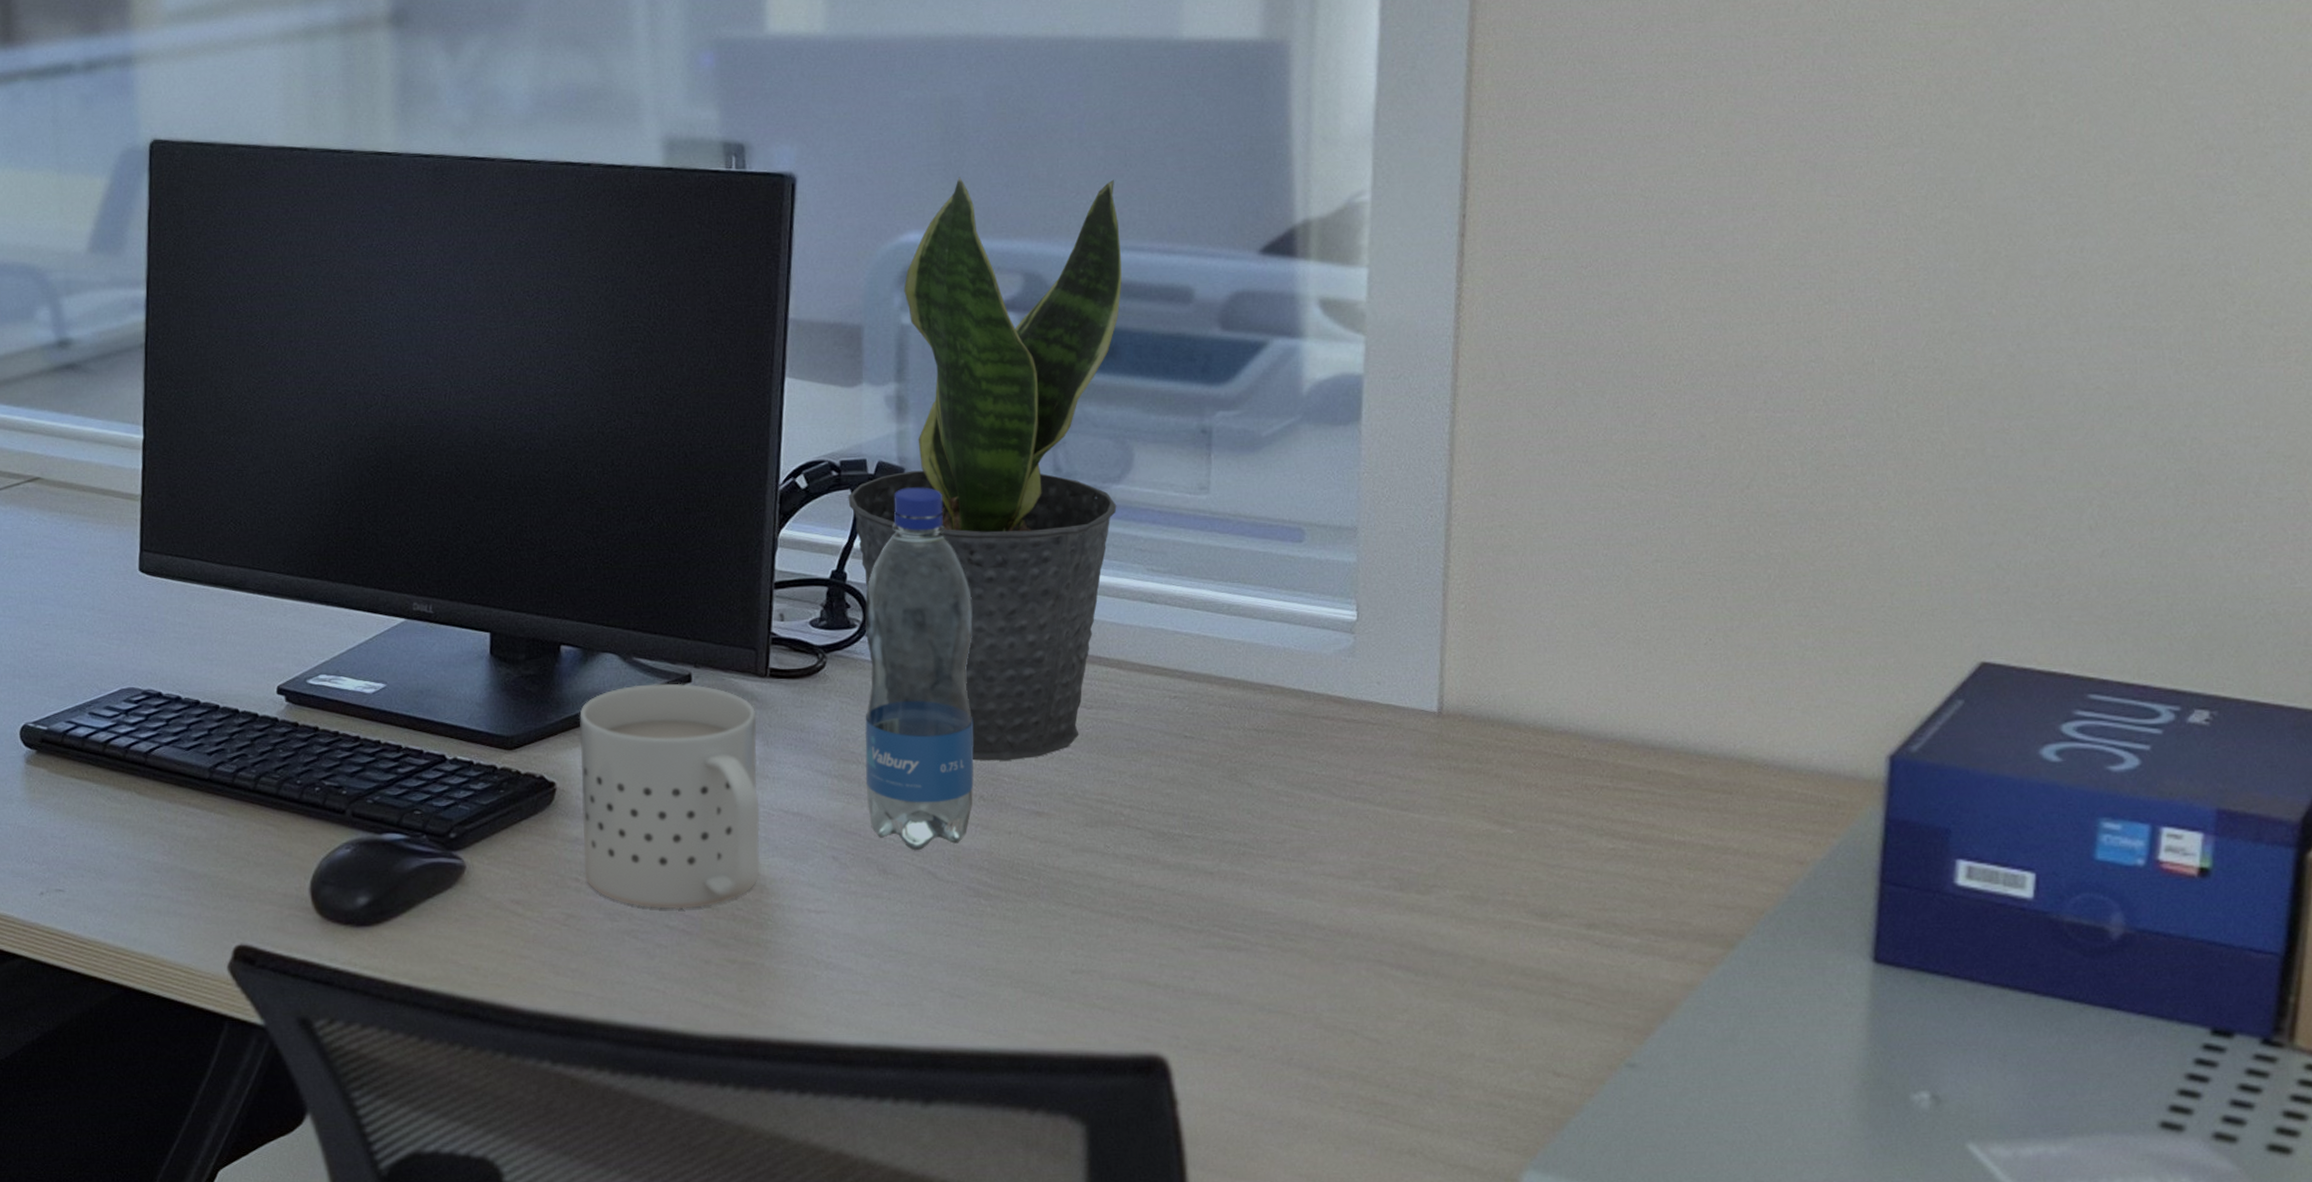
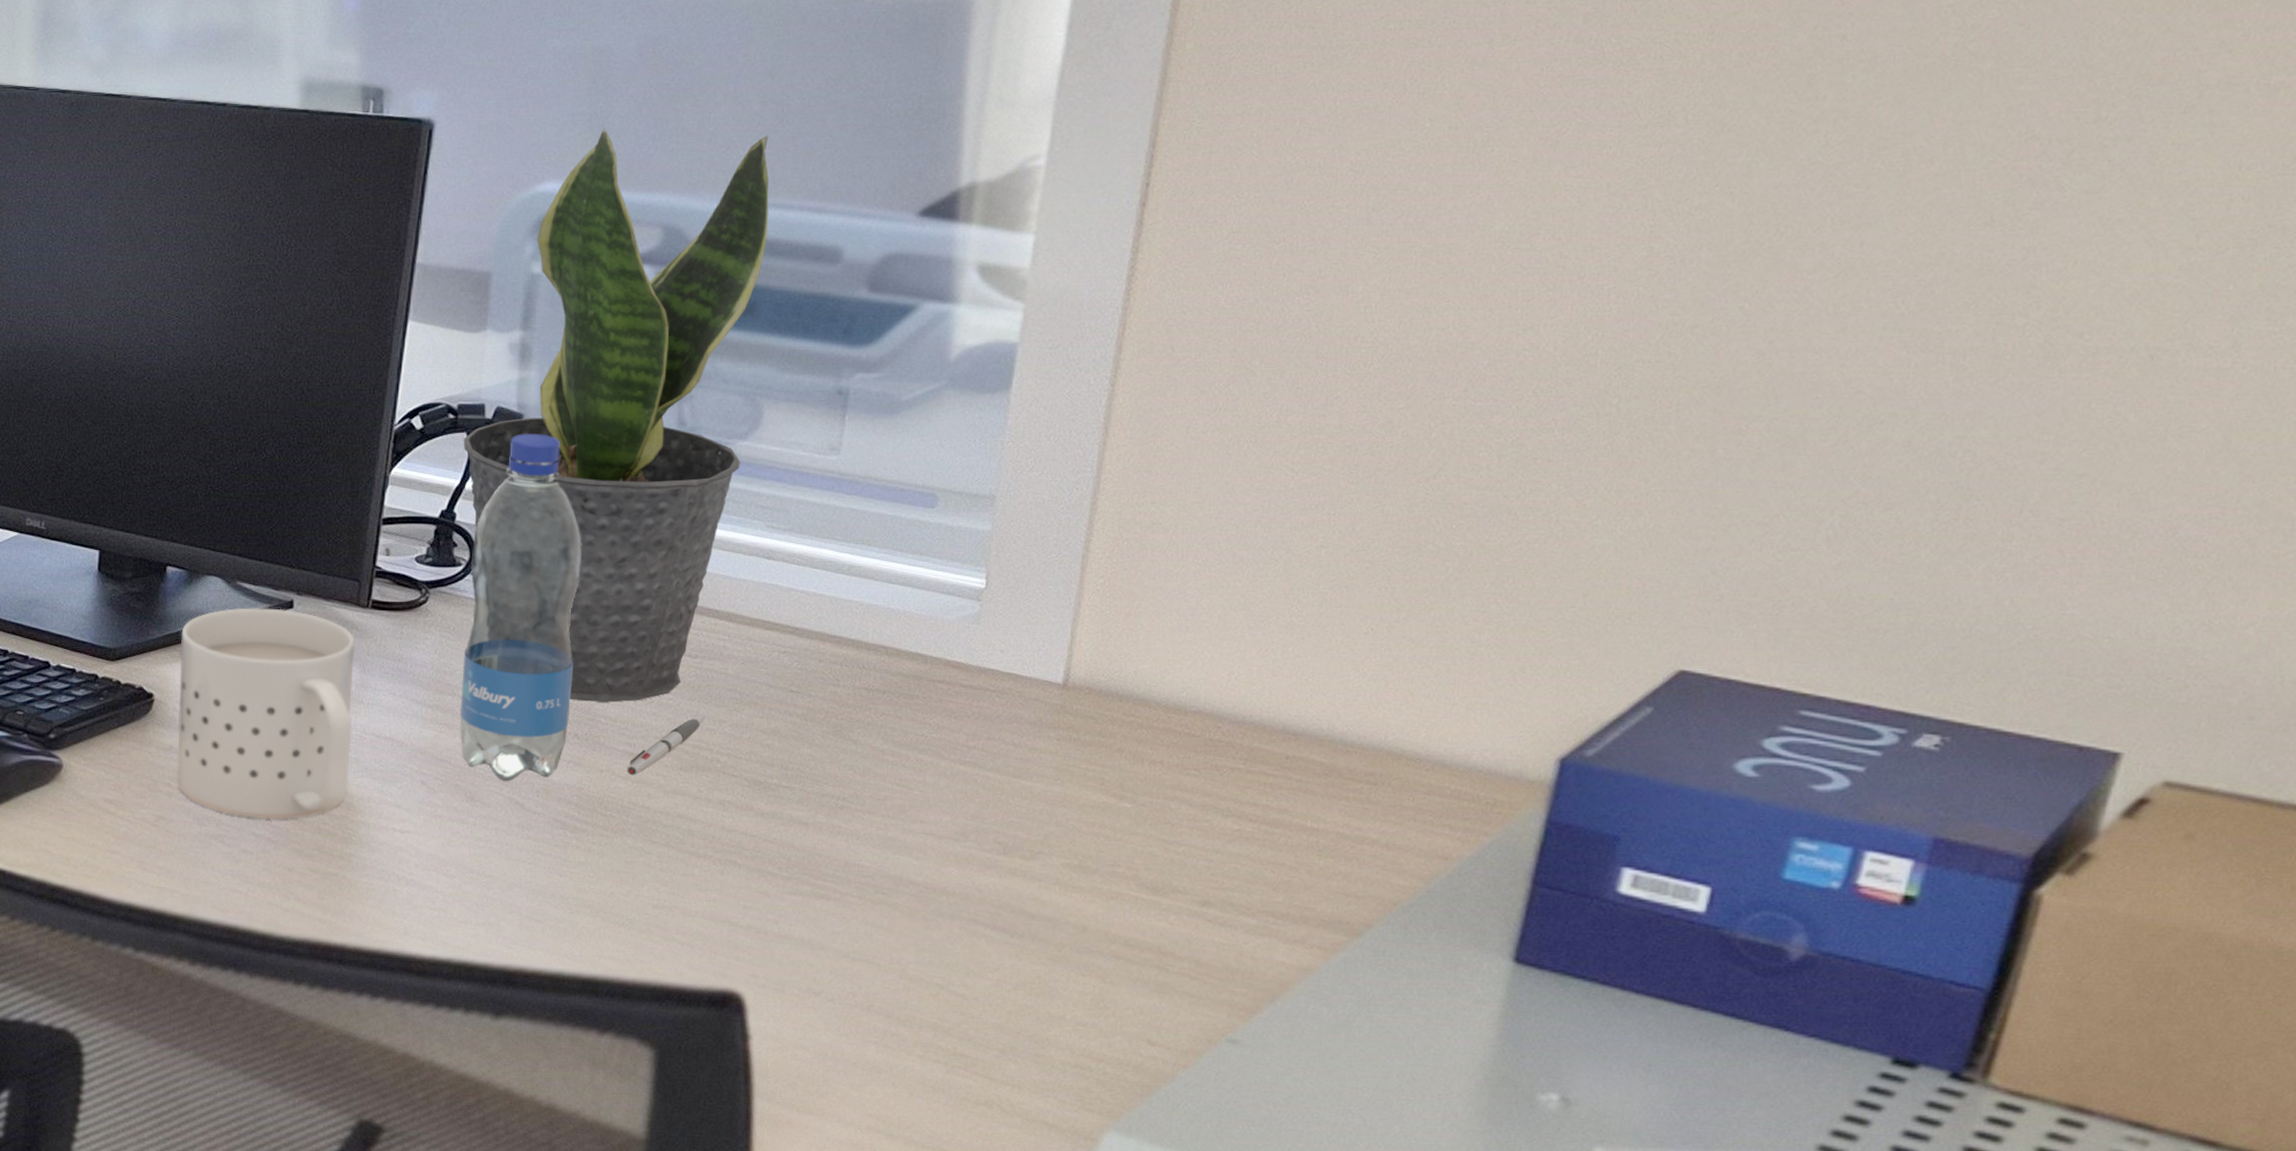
pen: none [1034,768,1105,836] -> present [626,715,705,776]

